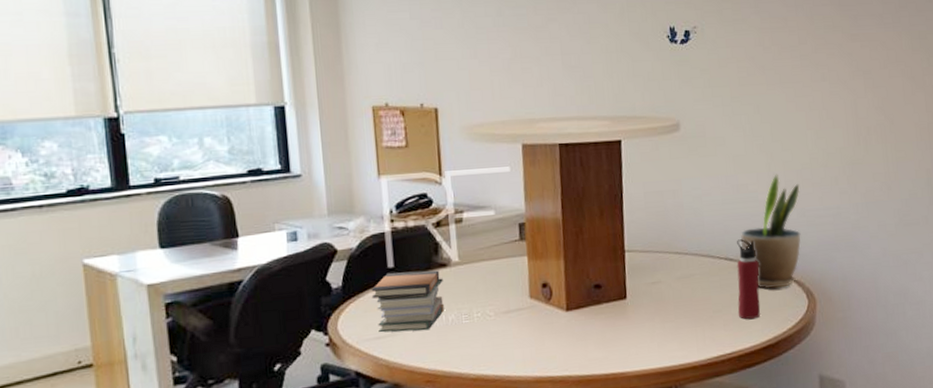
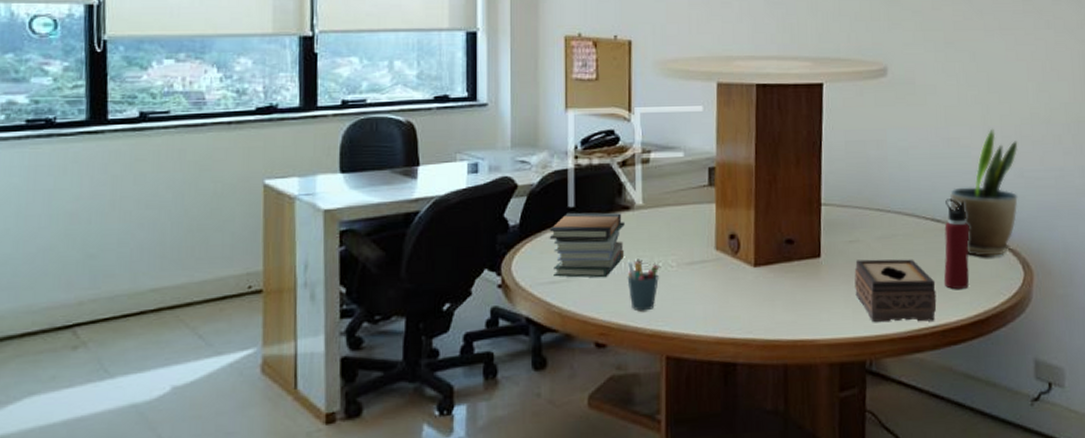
pen holder: none [448,313,479,359] -> present [627,262,659,312]
tissue box: none [657,295,732,353] -> present [854,259,937,323]

